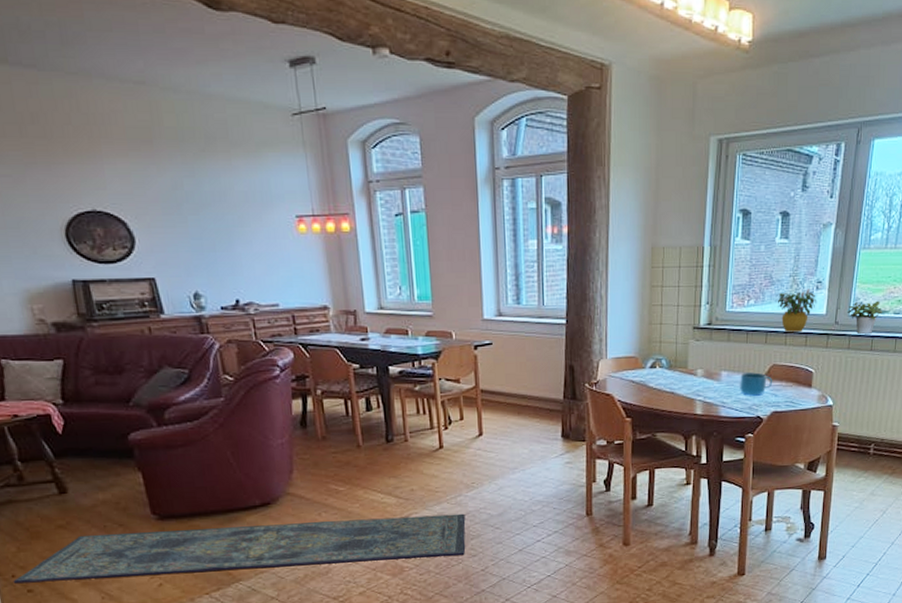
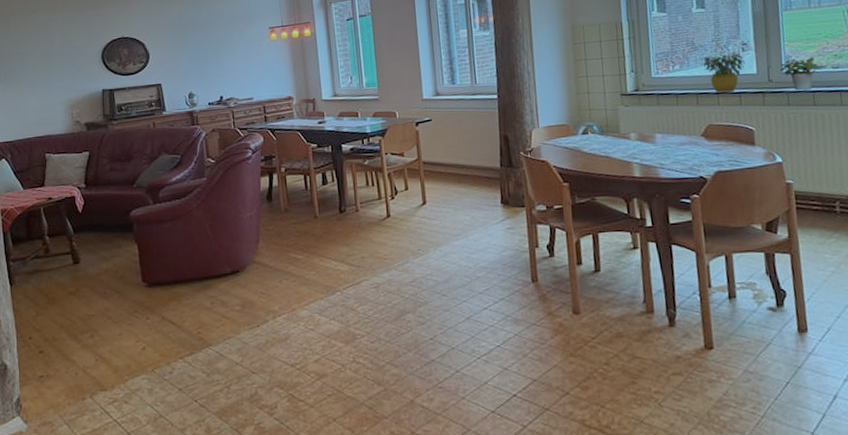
rug: present [13,513,466,584] -> none [29,280,414,345]
cup: present [740,372,773,396] -> none [675,133,712,157]

